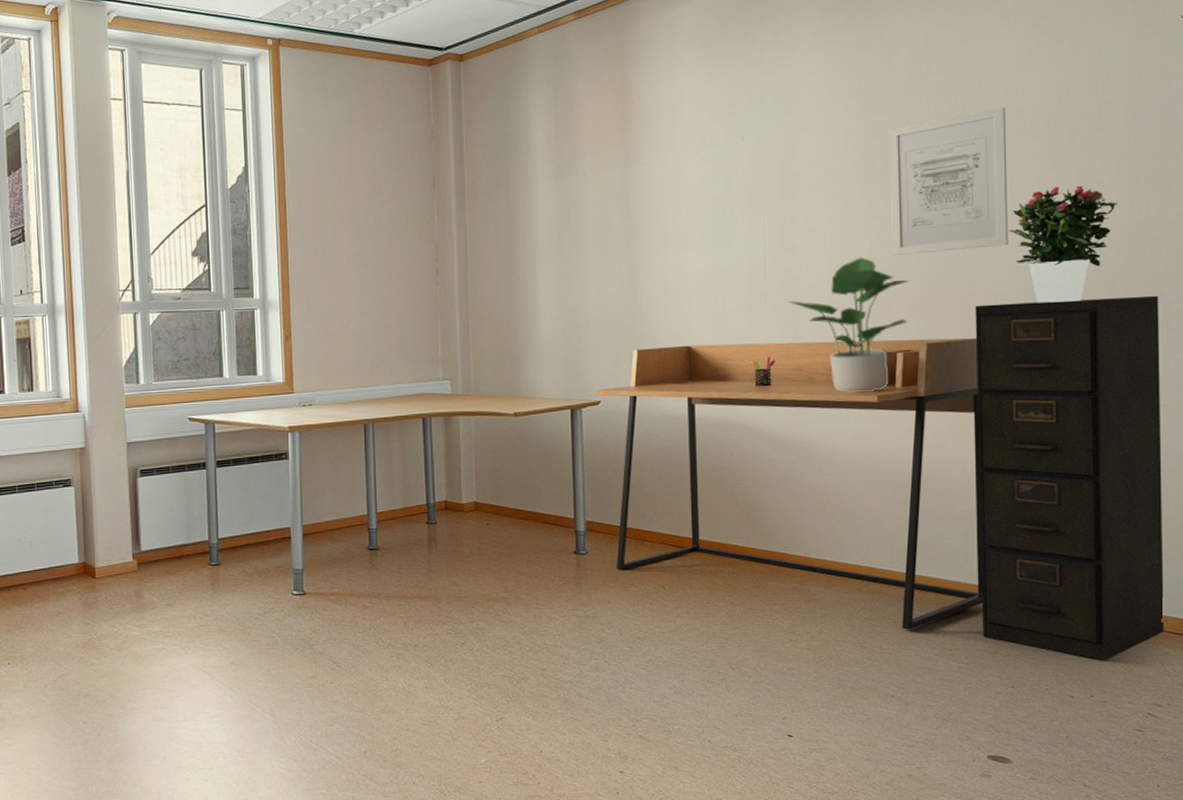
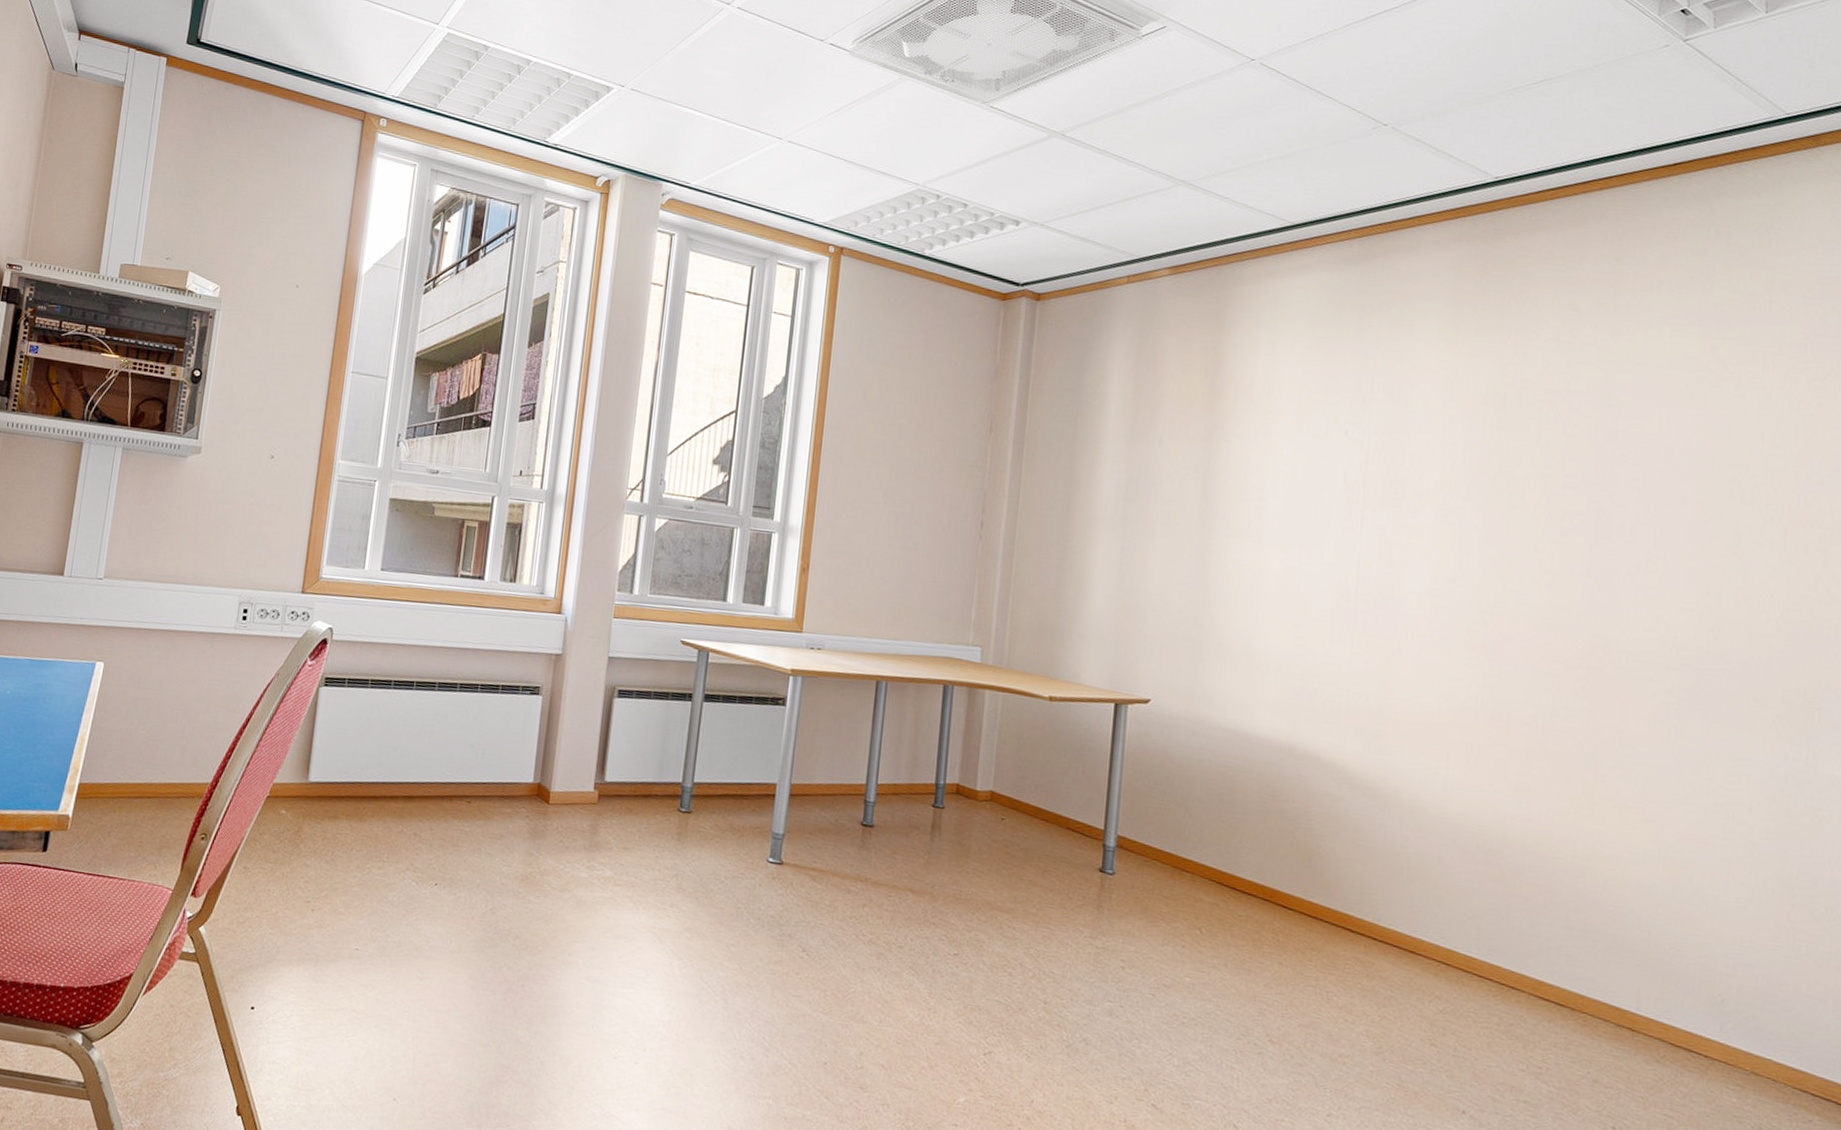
desk: present [595,337,984,630] -> none [1145,647,1602,1035]
pen holder: present [751,356,776,387] -> none [1330,681,1360,716]
potted plant: present [787,257,910,393] -> none [1380,585,1526,742]
wall art: present [889,106,1008,257] -> none [1508,442,1654,600]
filing cabinet: present [975,295,1164,661] -> none [1581,662,1825,1116]
potted flower: present [1008,185,1117,303] -> none [1647,541,1780,678]

